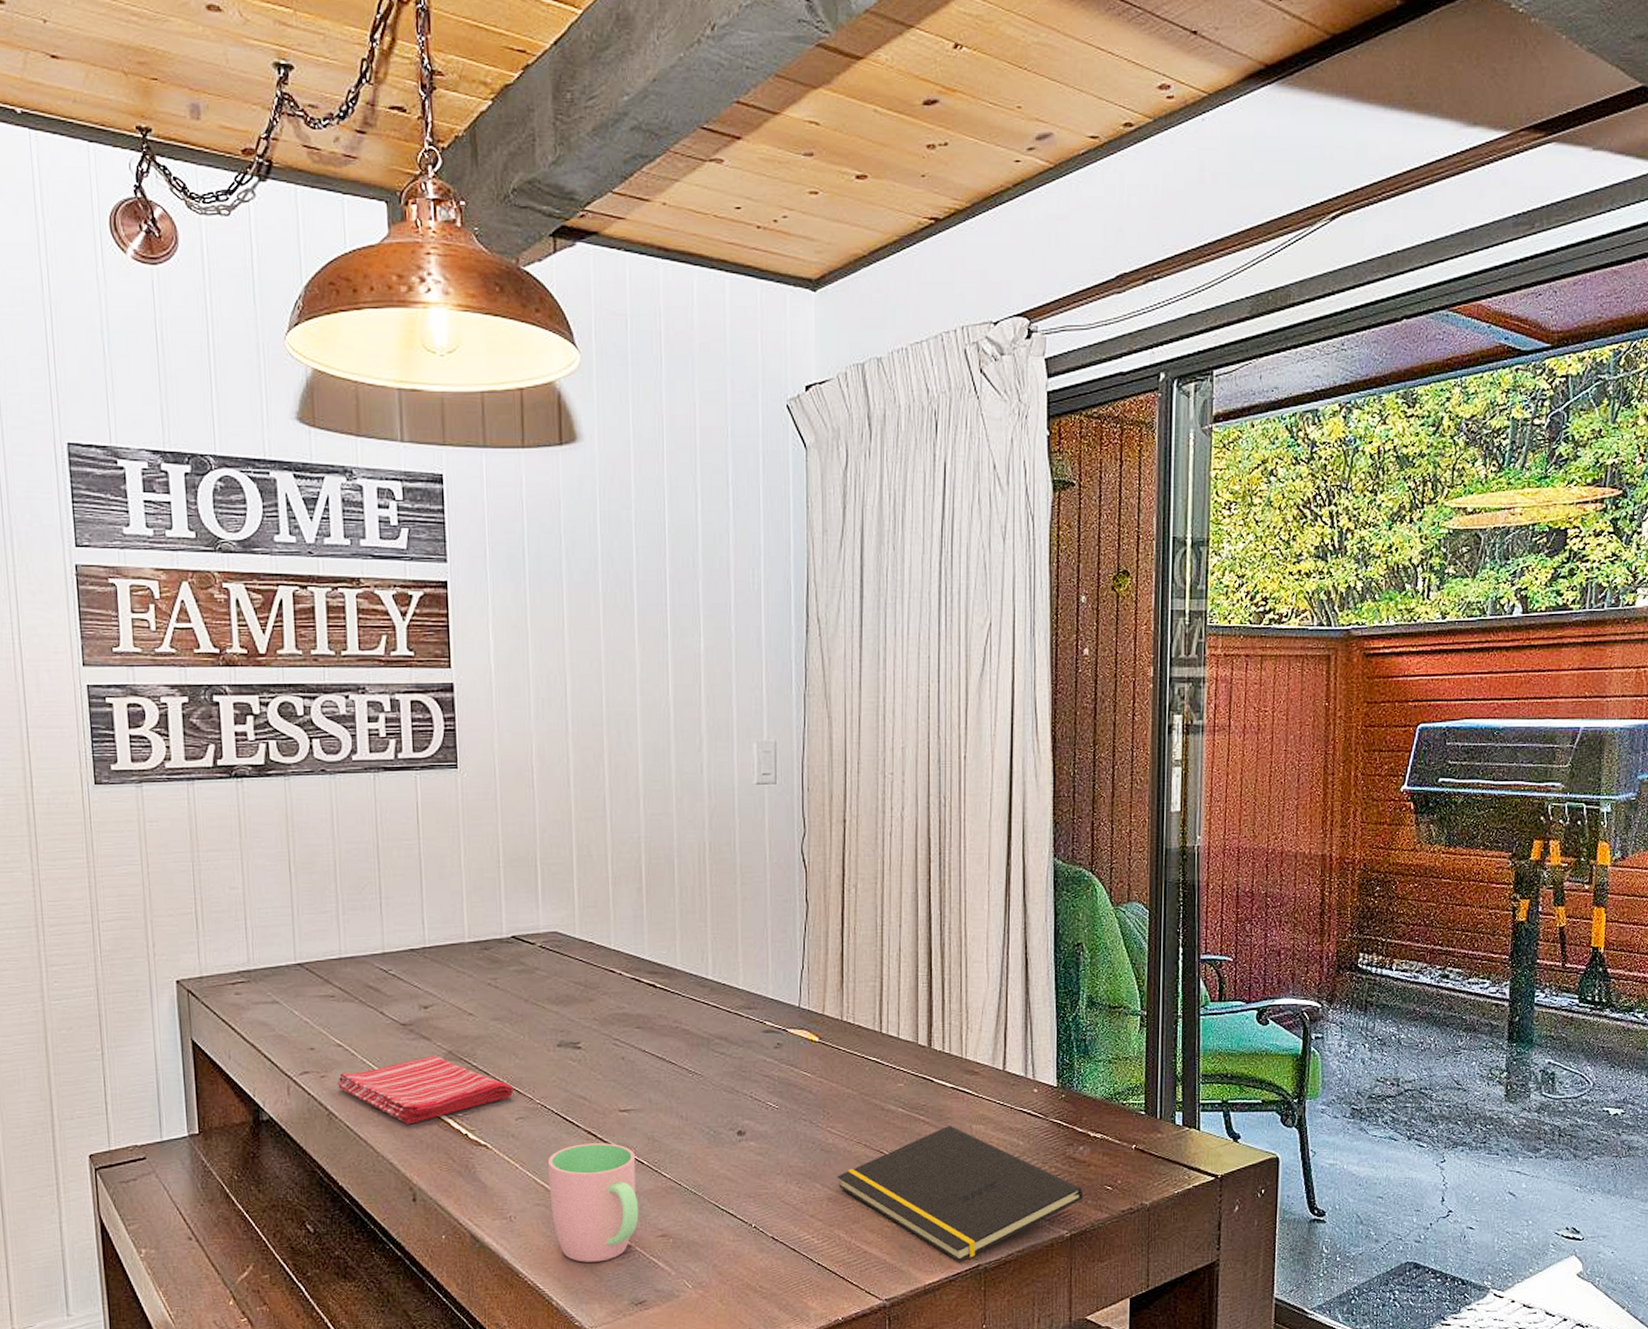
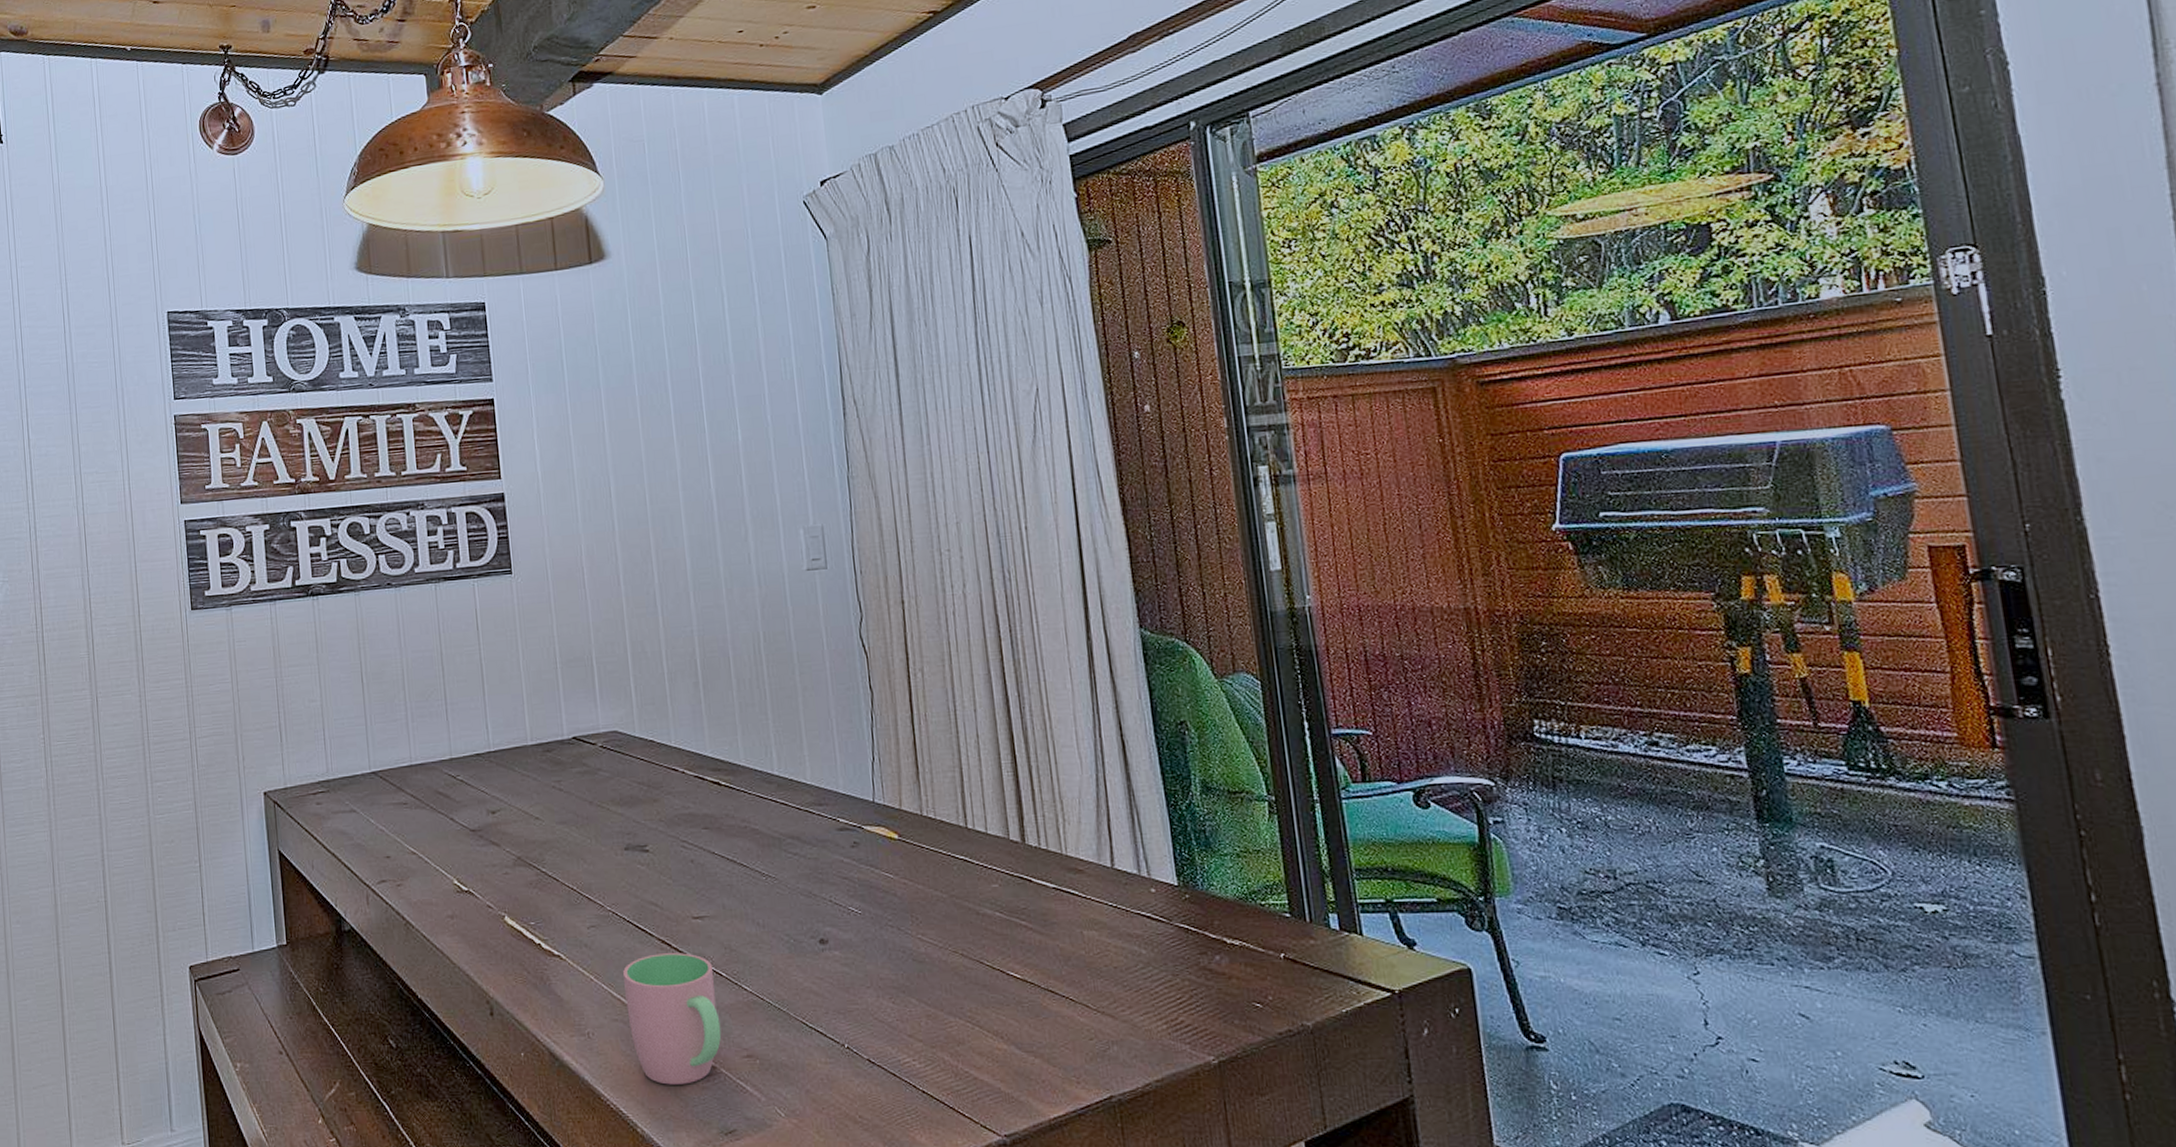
dish towel: present [336,1056,513,1125] -> none [412,862,583,934]
notepad: present [837,1125,1083,1262] -> none [934,931,1228,1093]

